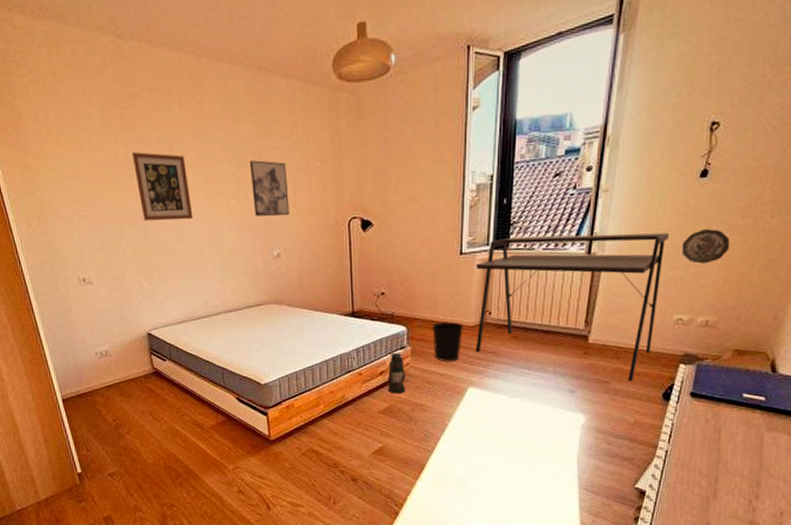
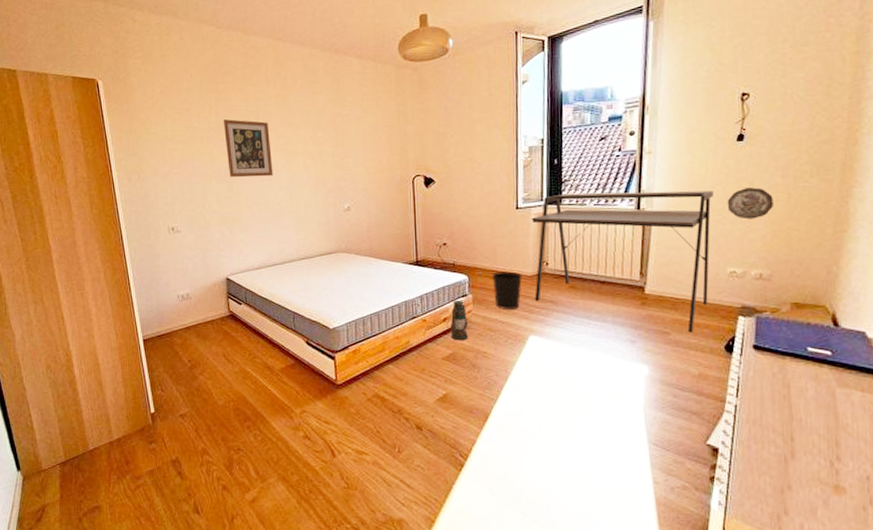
wall art: present [249,160,290,217] -> none [324,126,360,174]

